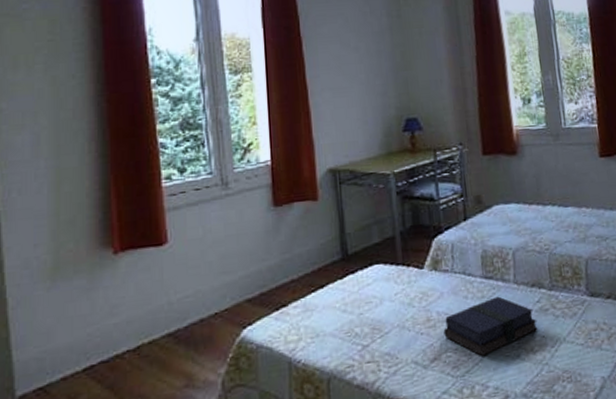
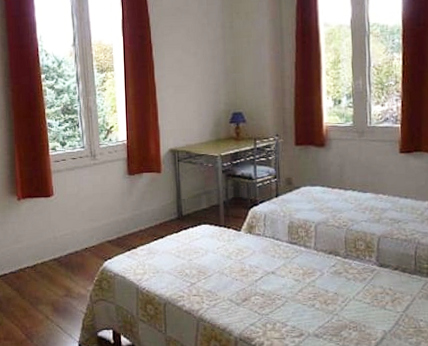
book: present [443,296,538,357] -> none [254,258,332,303]

